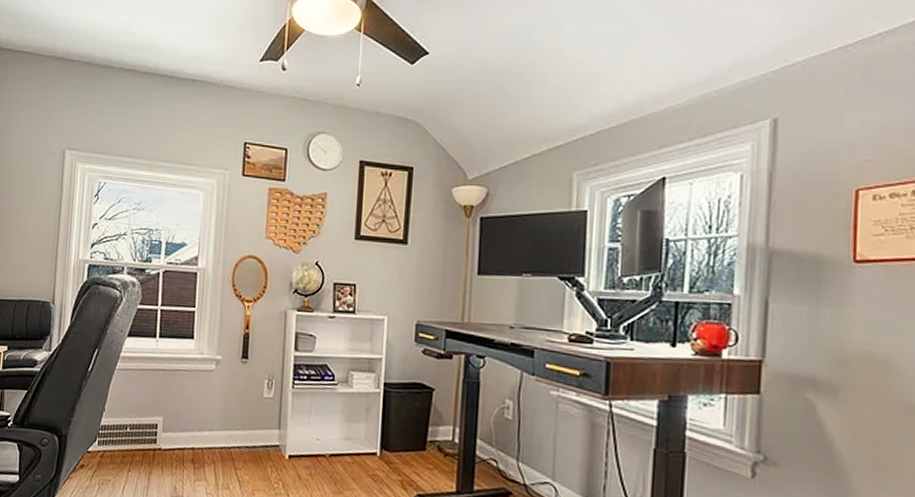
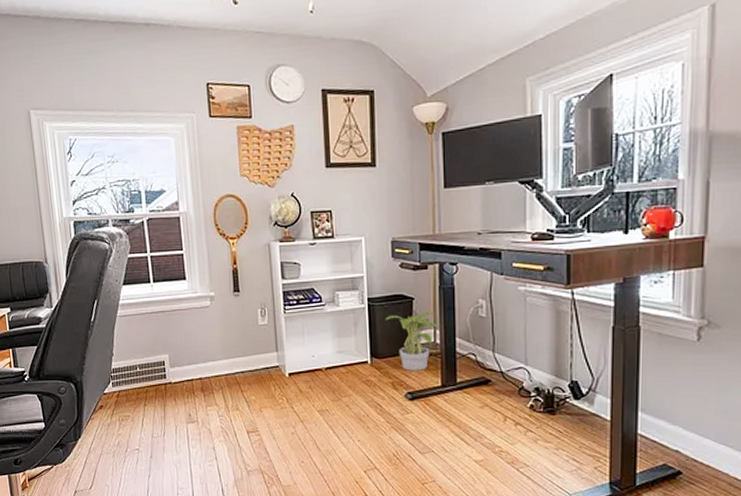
potted plant: none [400,404,461,472] -> present [385,311,441,371]

